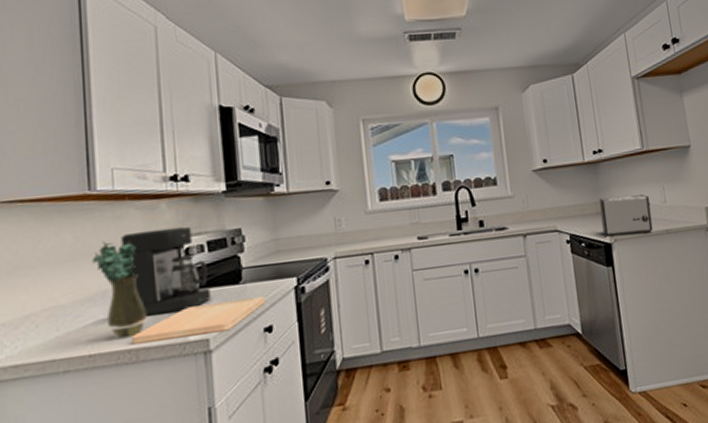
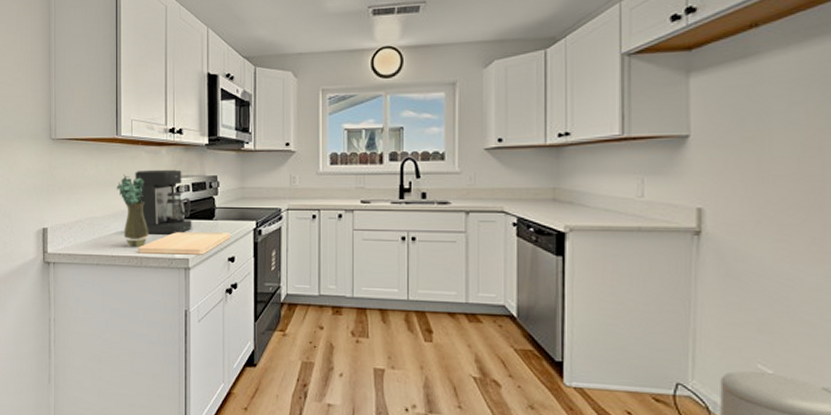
toaster: present [598,194,653,238] -> none [557,184,623,228]

